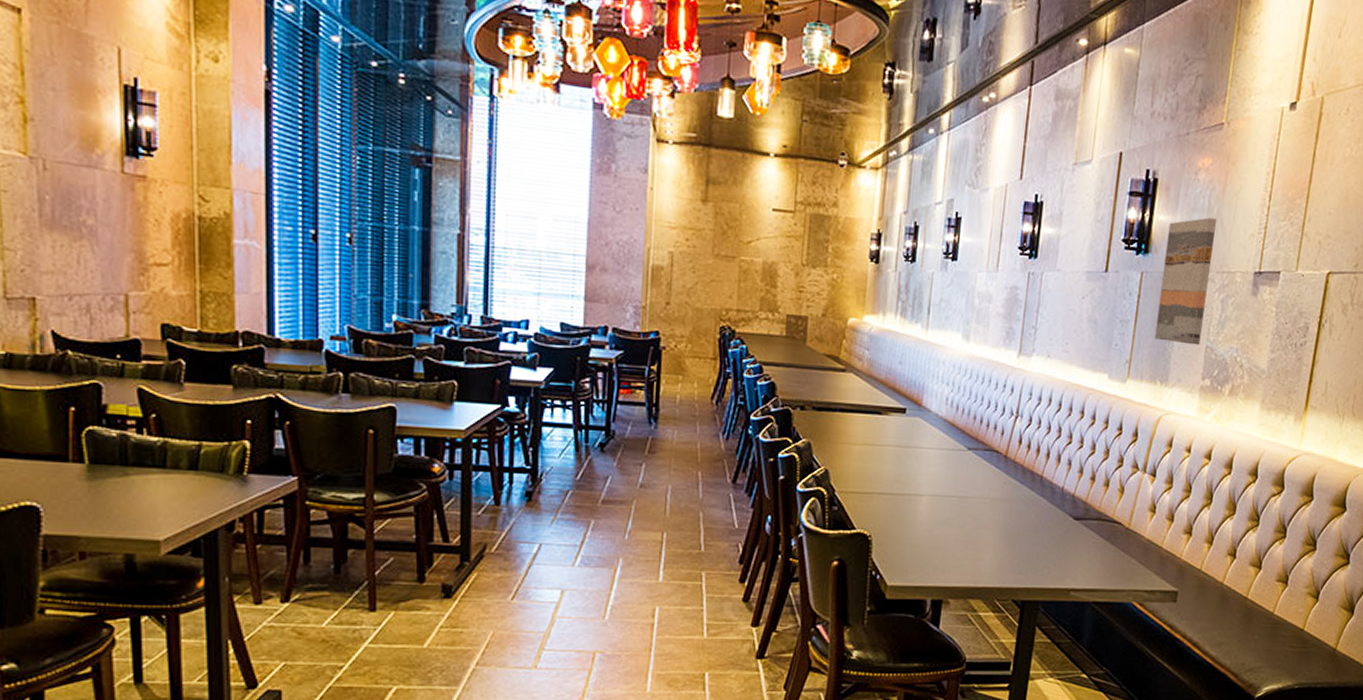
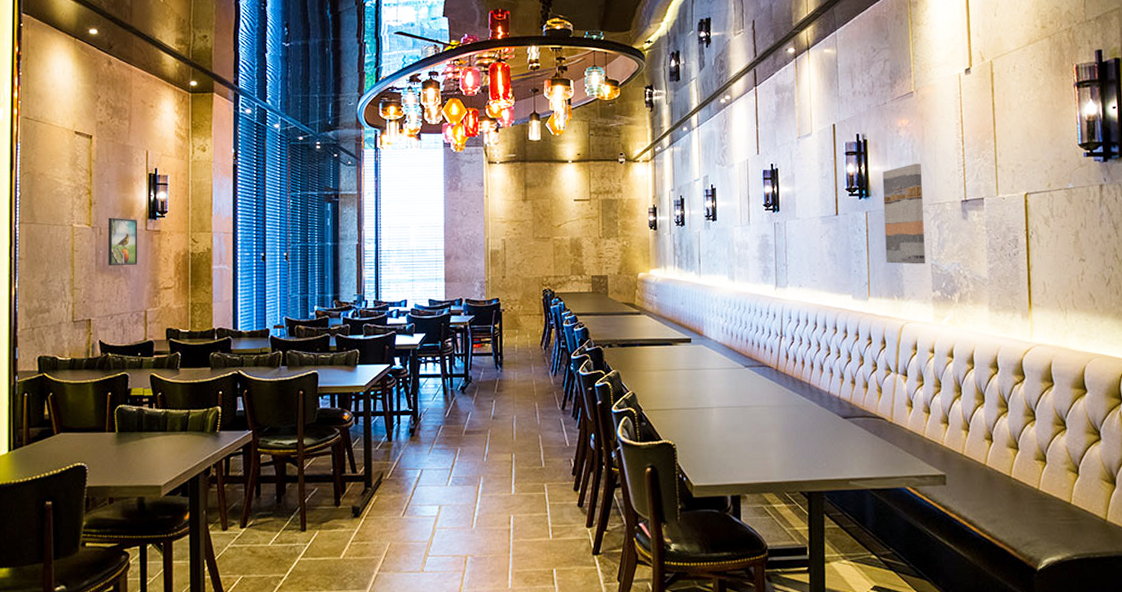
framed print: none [57,145,111,224] -> present [108,217,138,265]

